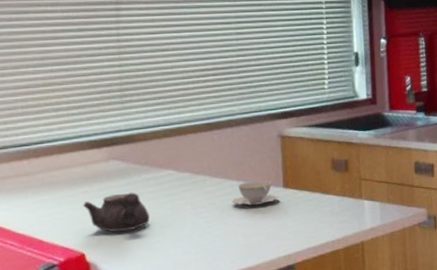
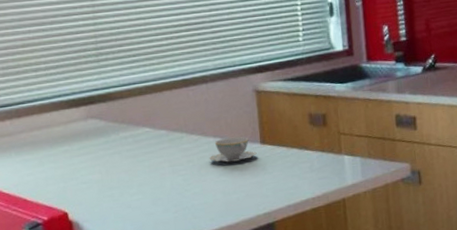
teapot: present [83,192,150,232] -> none [64,150,129,191]

